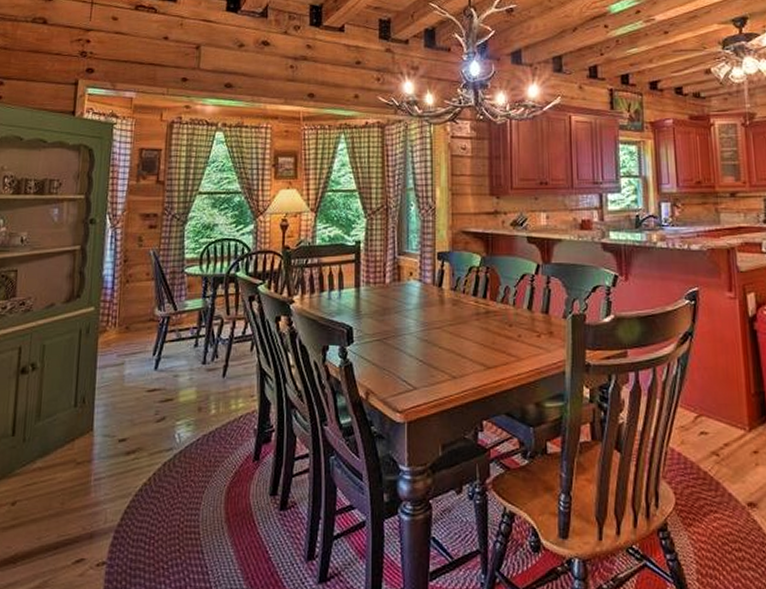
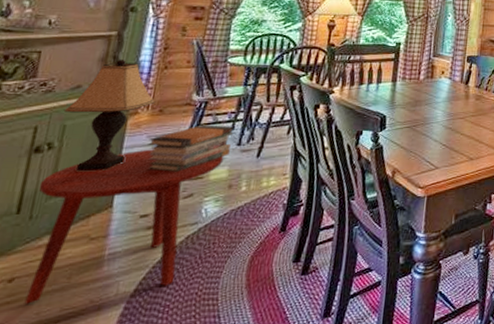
side table: none [27,369,191,528] -> present [24,149,224,304]
lamp: none [42,275,122,393] -> present [63,60,156,172]
book stack: none [119,341,198,393] -> present [148,124,234,172]

